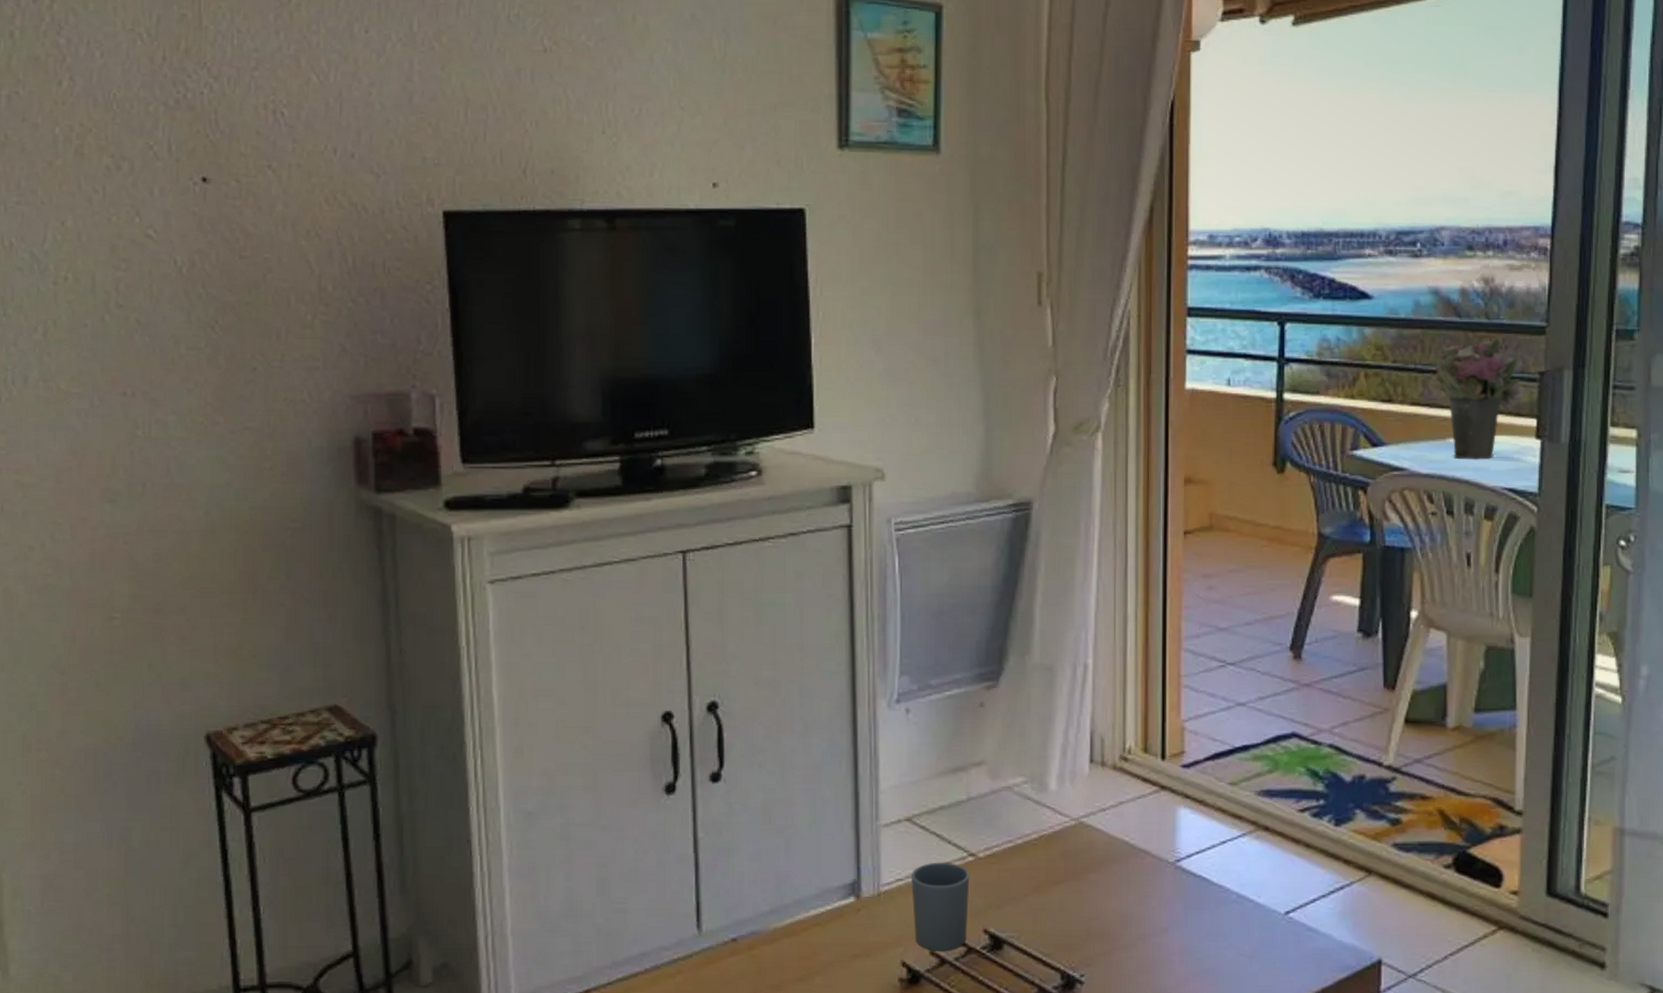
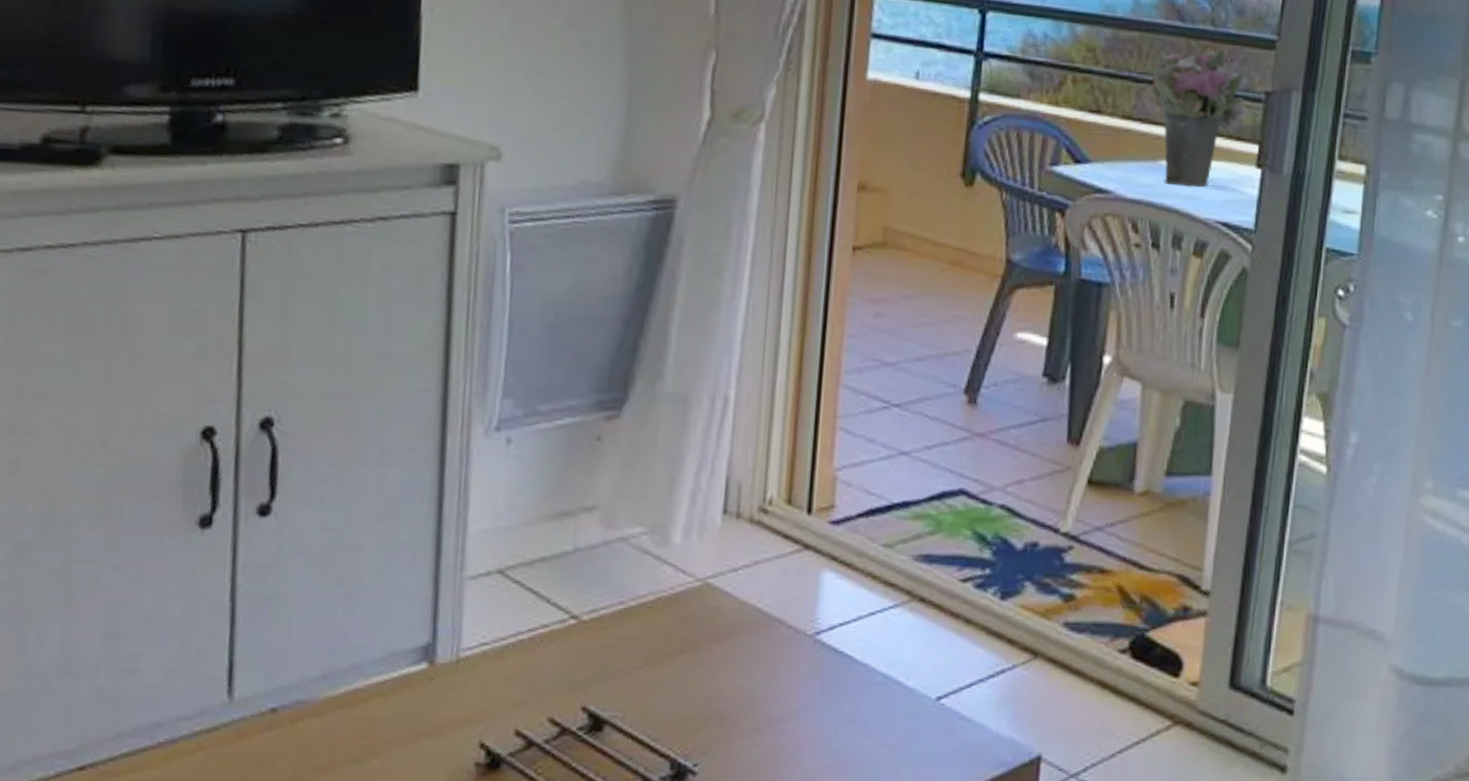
mug: present [911,862,970,951] -> none [497,624,570,731]

